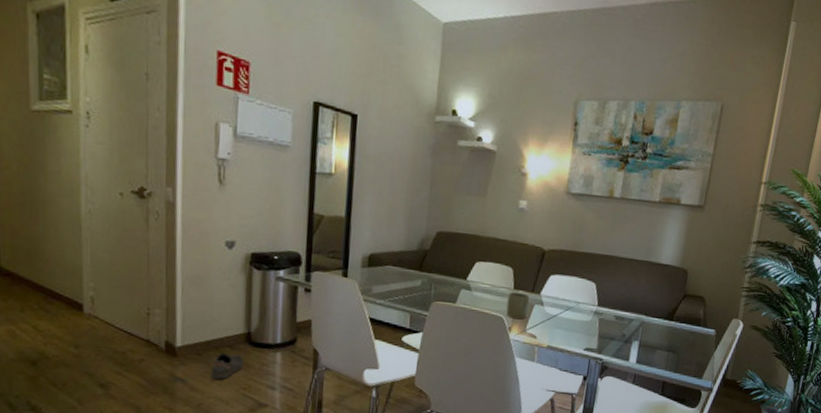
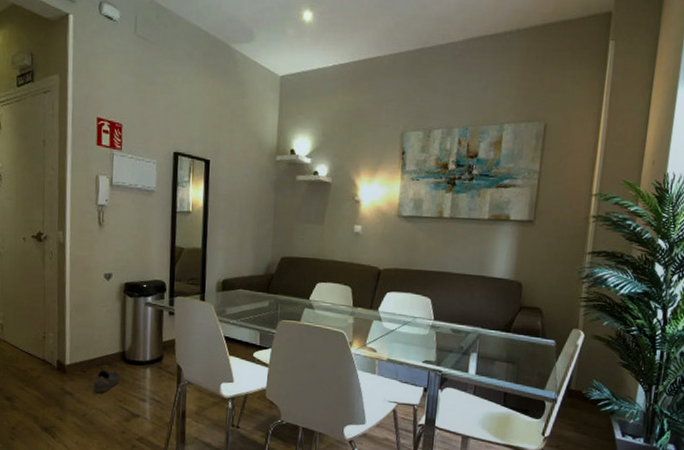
mug: present [506,292,530,320] -> none [346,309,369,335]

